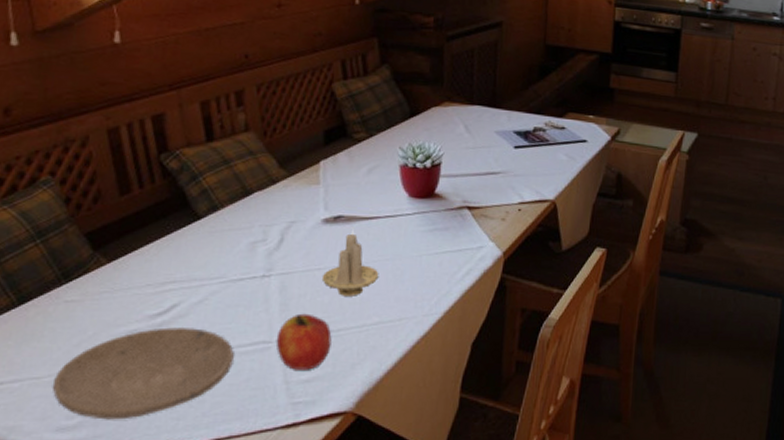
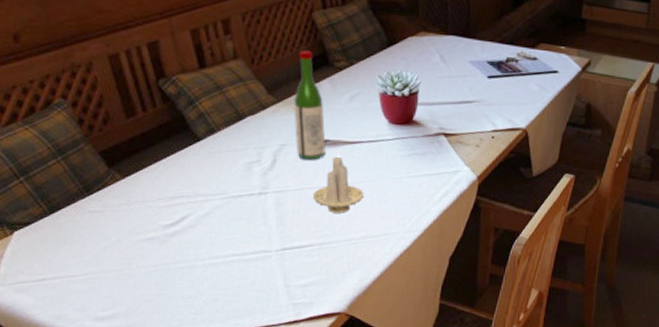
plate: present [52,327,234,420] -> none [87,236,239,313]
apple: present [276,313,332,370] -> none [275,227,324,276]
wine bottle: none [306,121,340,238] -> present [294,50,326,160]

